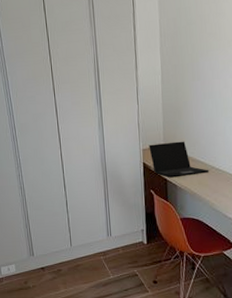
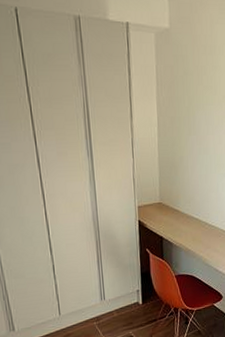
laptop: present [149,141,210,178] -> none [144,197,203,236]

